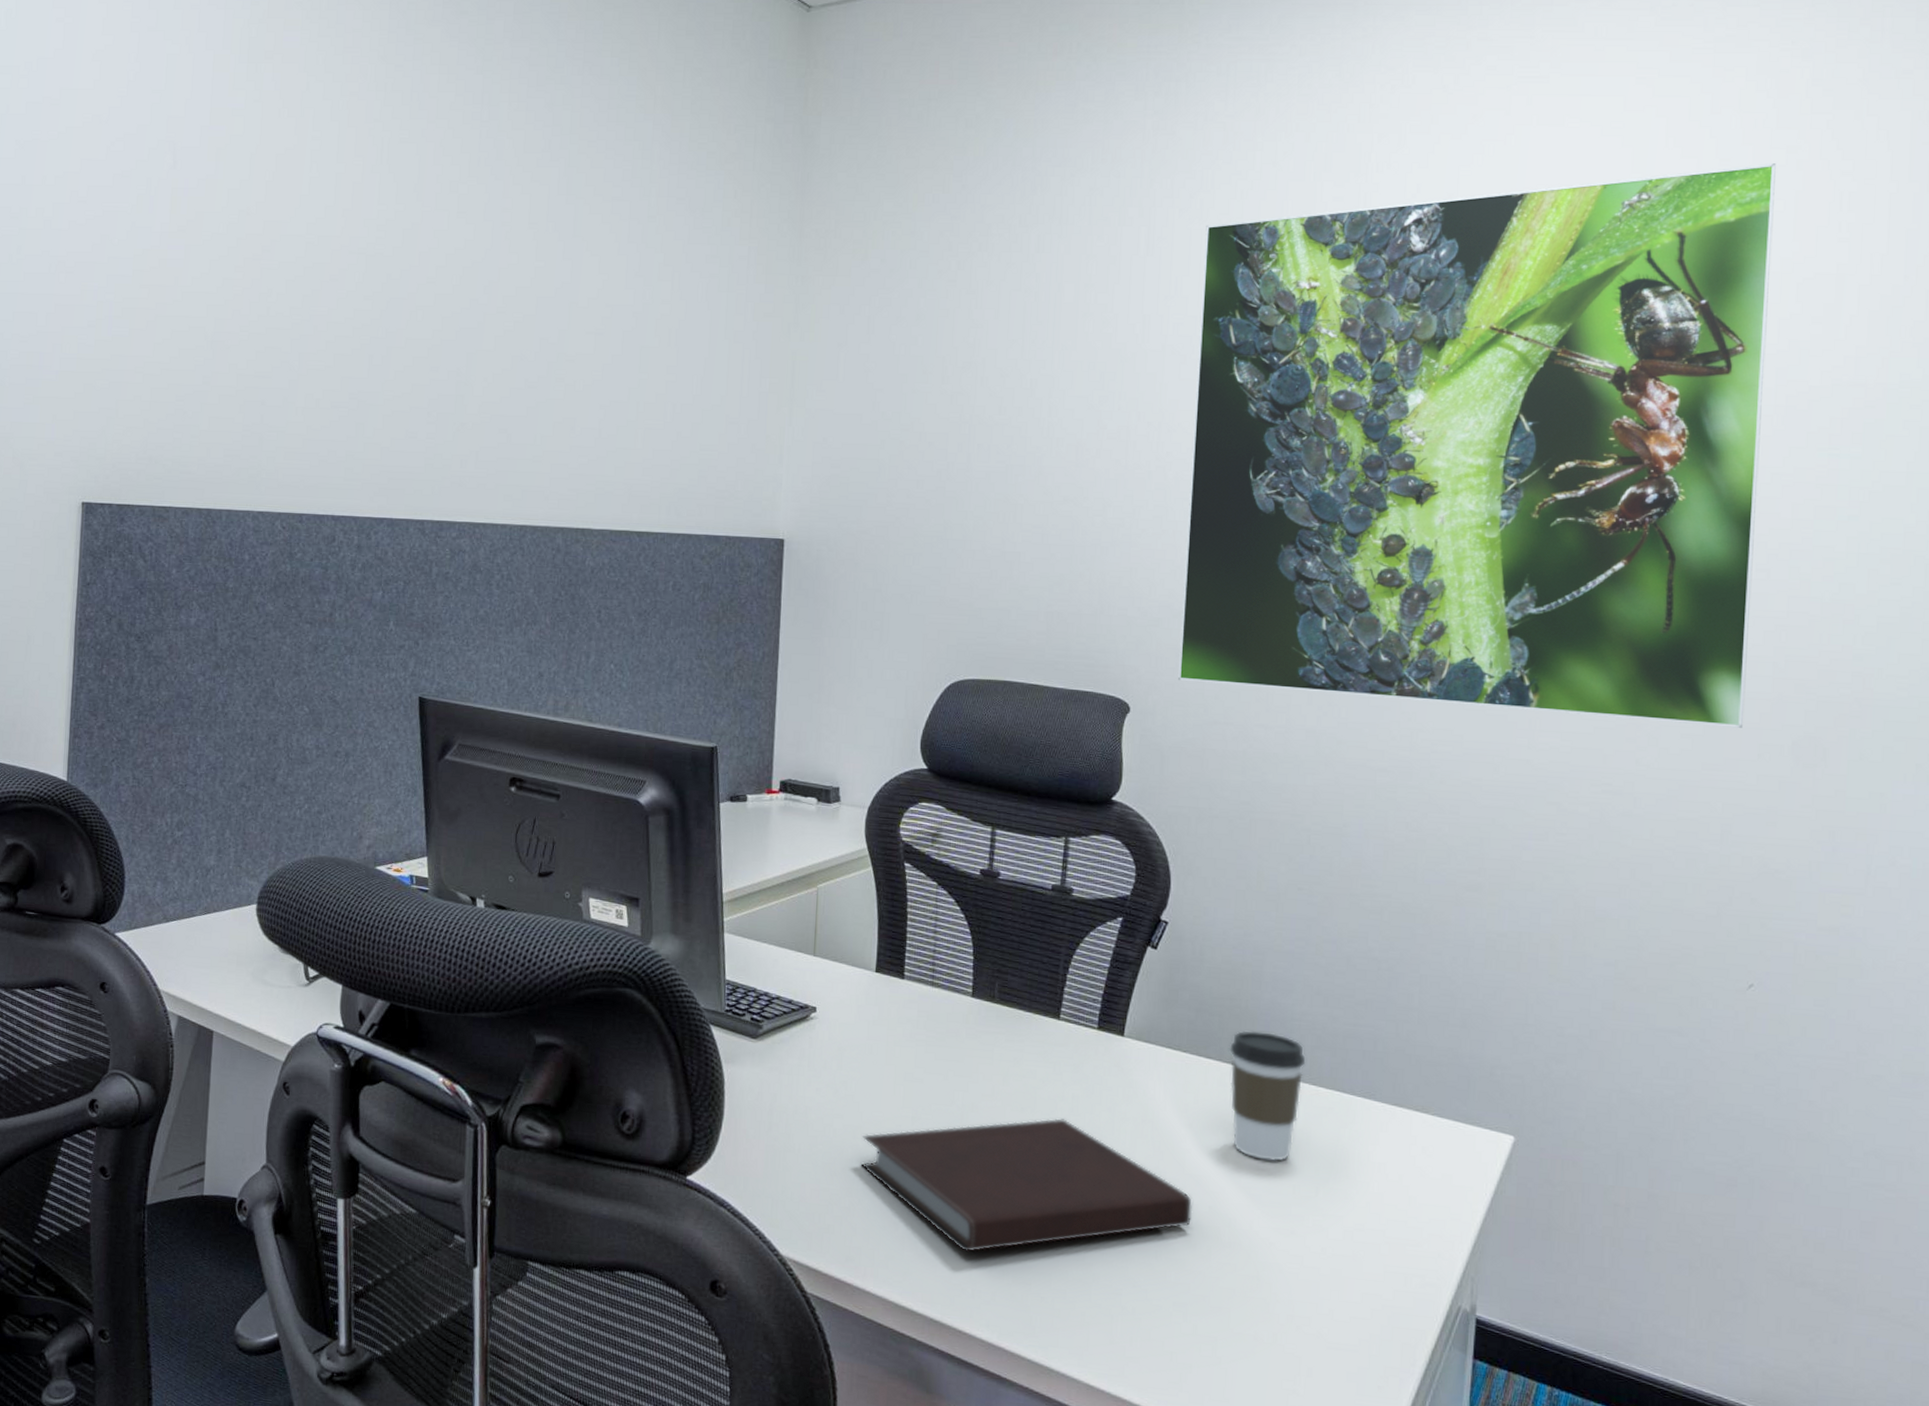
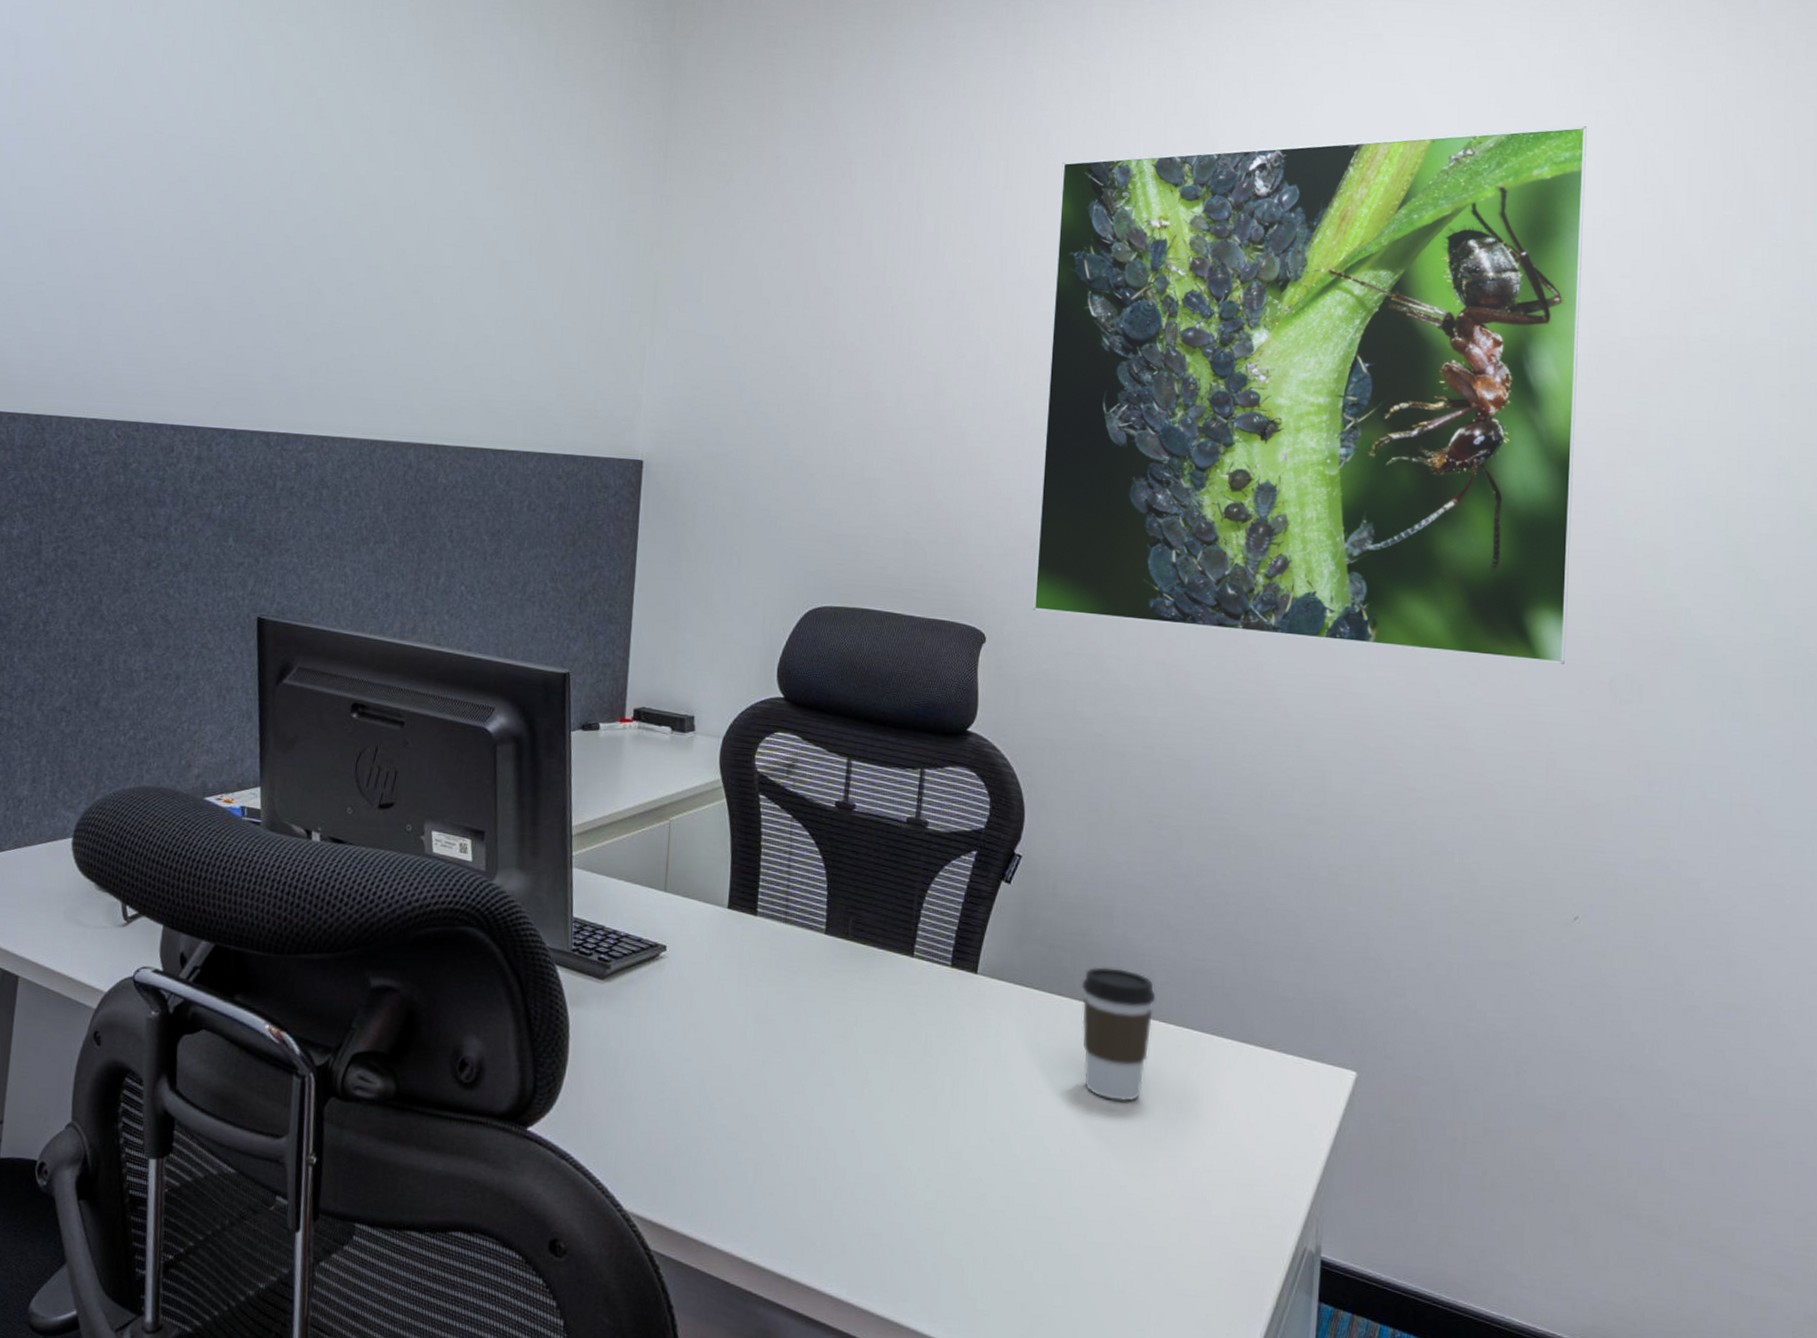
notebook: present [860,1118,1192,1253] -> none [708,1060,1044,1204]

